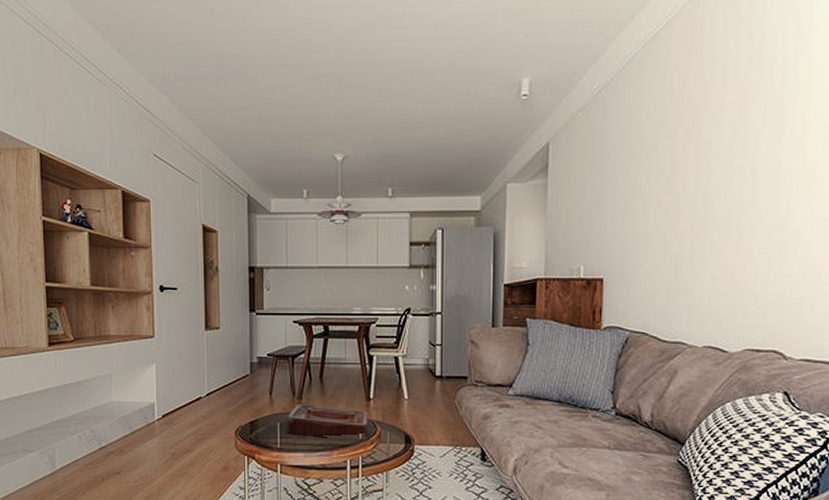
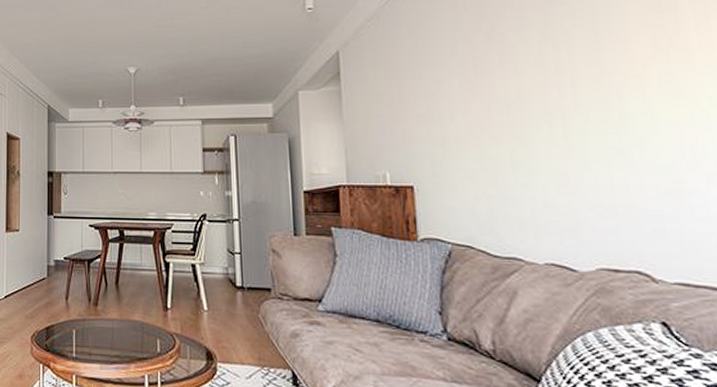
decorative tray: present [287,404,368,438] -> none [83,311,166,350]

